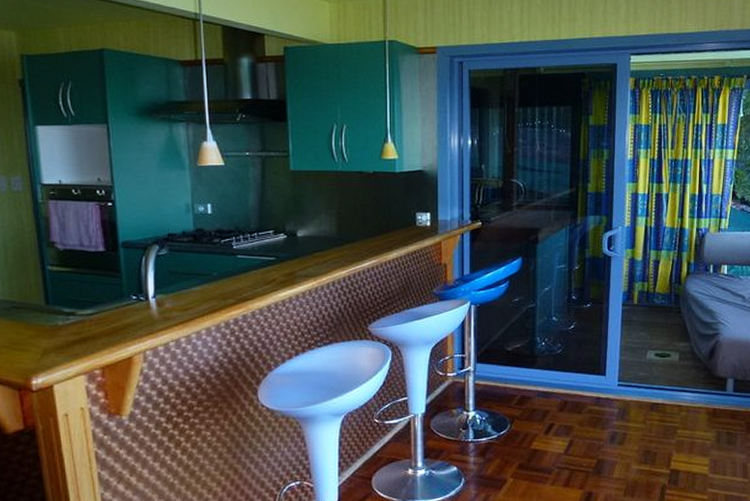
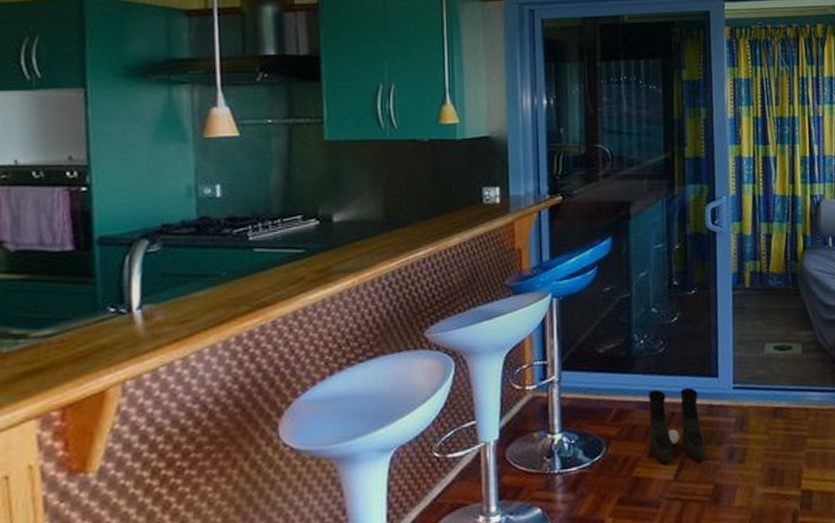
boots: none [546,382,592,442] -> present [648,387,706,466]

